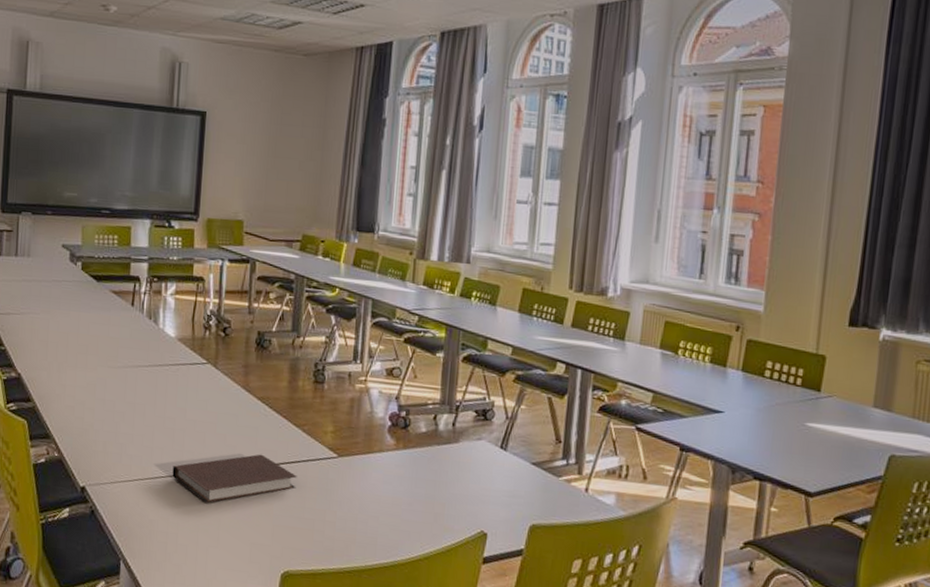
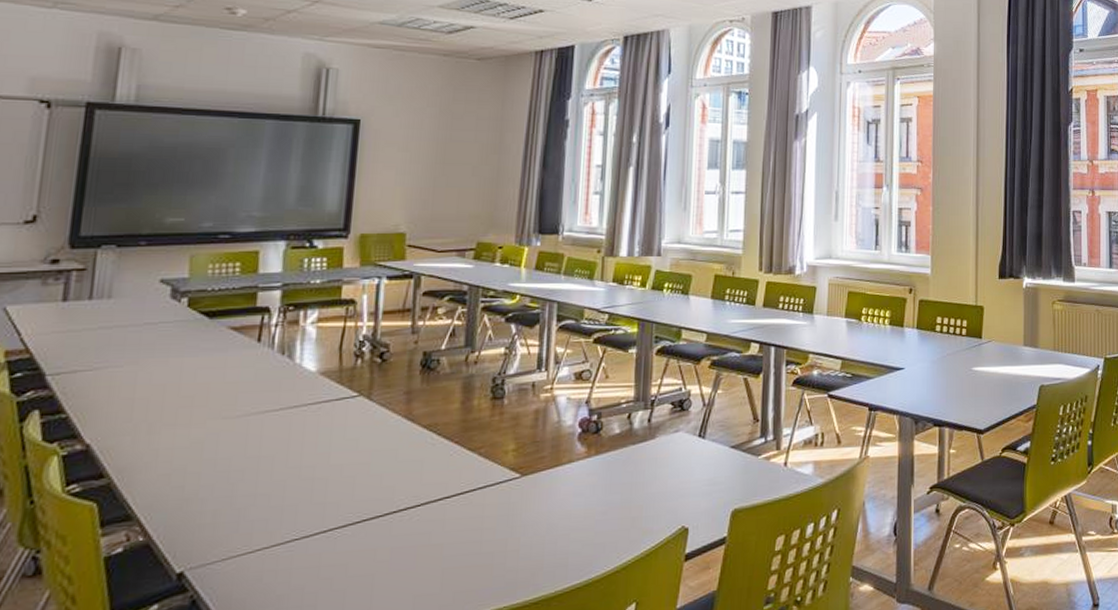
notebook: present [172,454,297,503] -> none [309,489,472,560]

